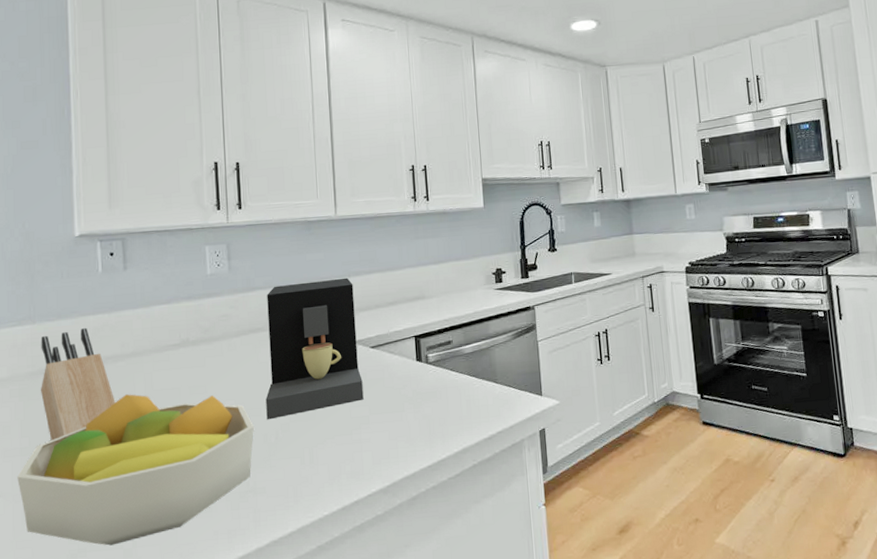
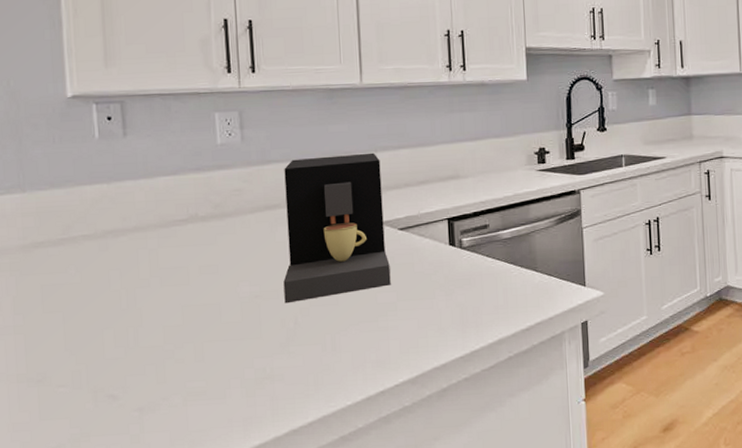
fruit bowl: present [17,394,254,546] -> none [11,272,271,431]
knife block: present [40,327,116,441] -> none [32,198,118,319]

